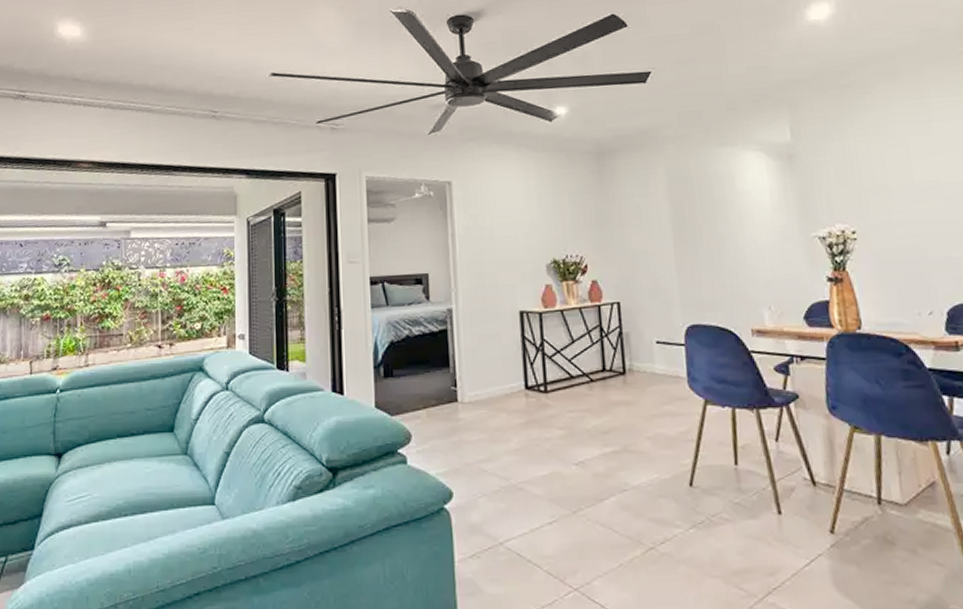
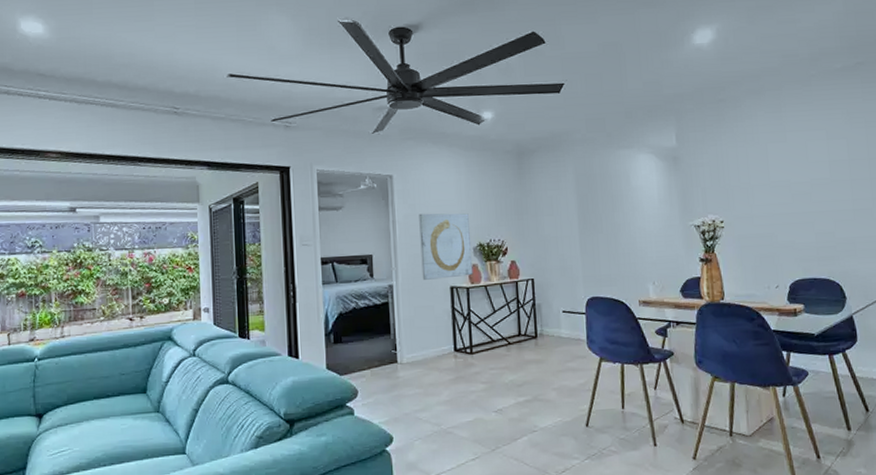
wall art: none [482,224,547,303] -> present [419,213,473,280]

